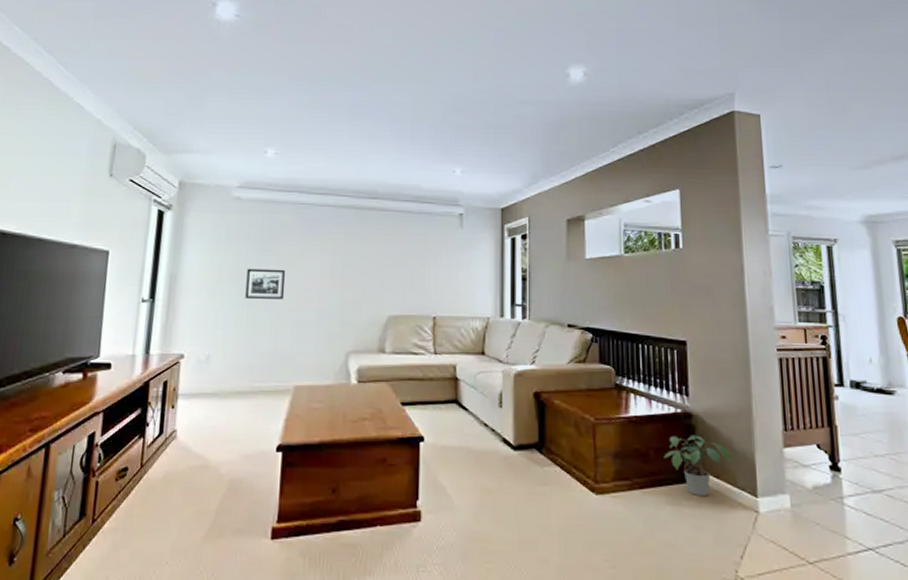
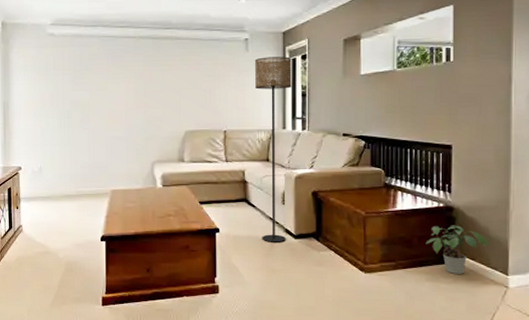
picture frame: present [245,268,286,299] -> none [65,94,98,120]
floor lamp: none [470,235,511,455] -> present [255,56,292,243]

